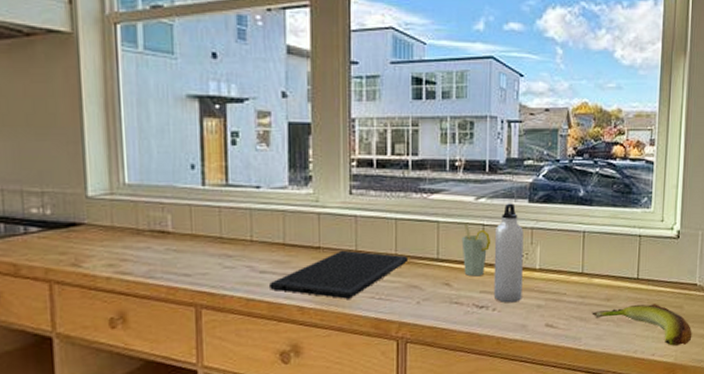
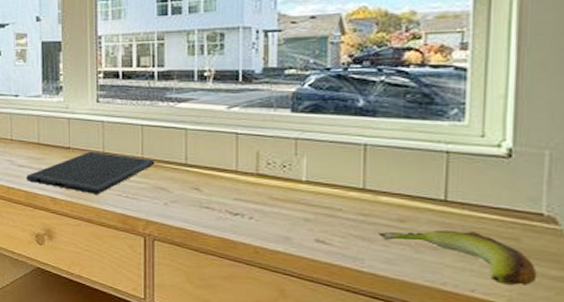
cup: present [461,224,491,277] -> none [212,132,246,184]
water bottle: present [493,203,524,303] -> none [250,112,285,213]

